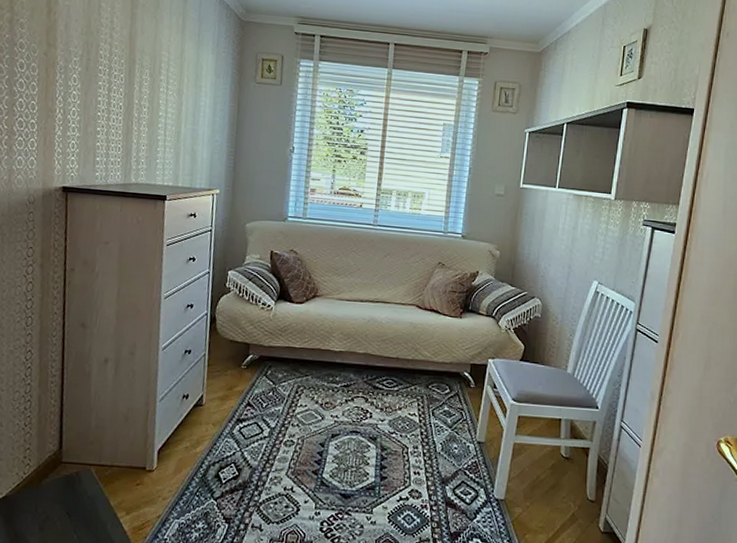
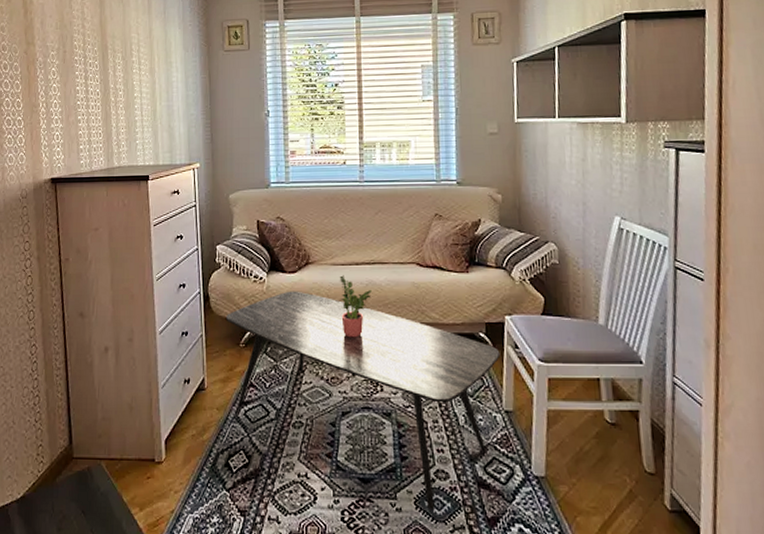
coffee table: none [230,320,480,525] -> present [225,291,500,511]
potted plant: none [341,310,372,368] -> present [340,275,372,338]

